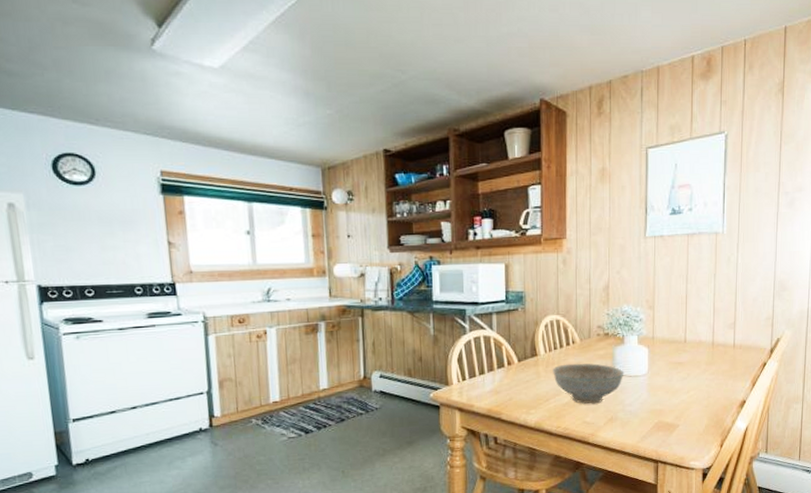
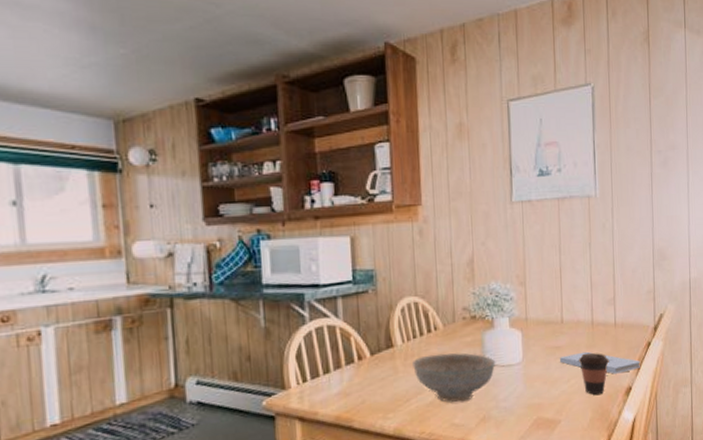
notepad: none [681,368,755,389] -> present [560,351,640,374]
coffee cup: none [698,369,727,406] -> present [578,352,610,395]

